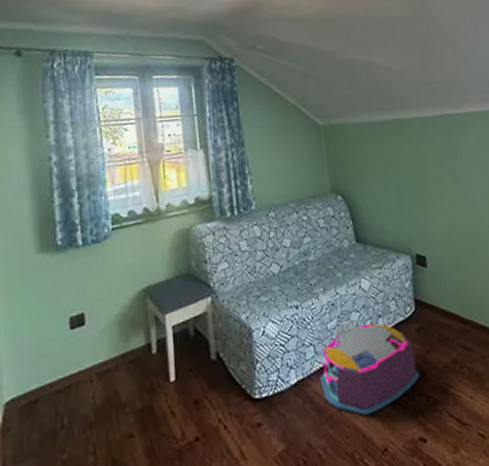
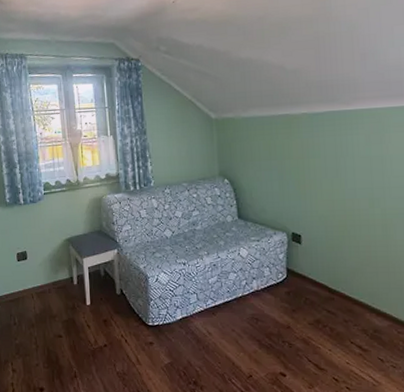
storage bin: present [319,317,420,416] -> none [200,277,285,350]

